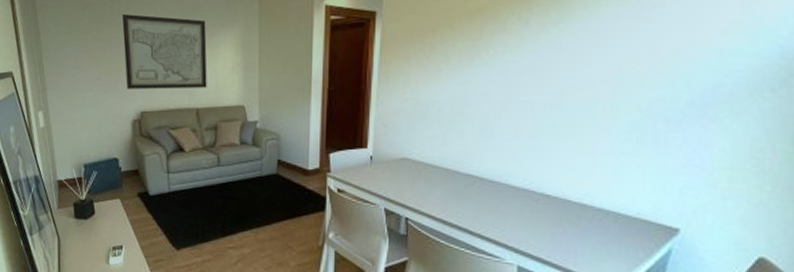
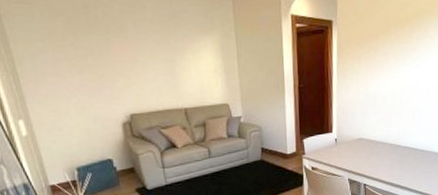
wall art: present [121,13,207,89] -> none [99,21,192,94]

